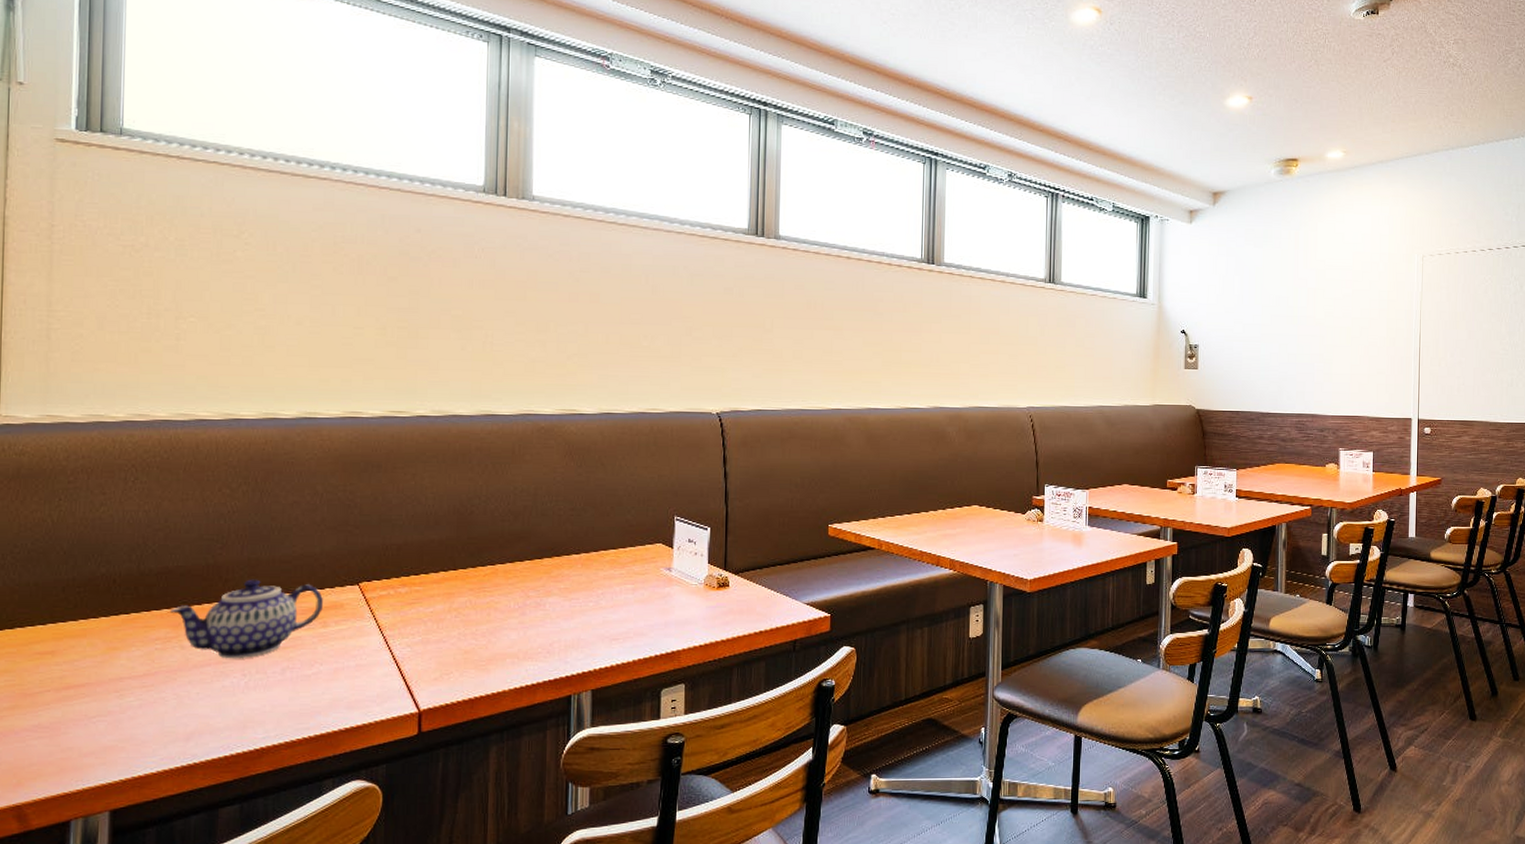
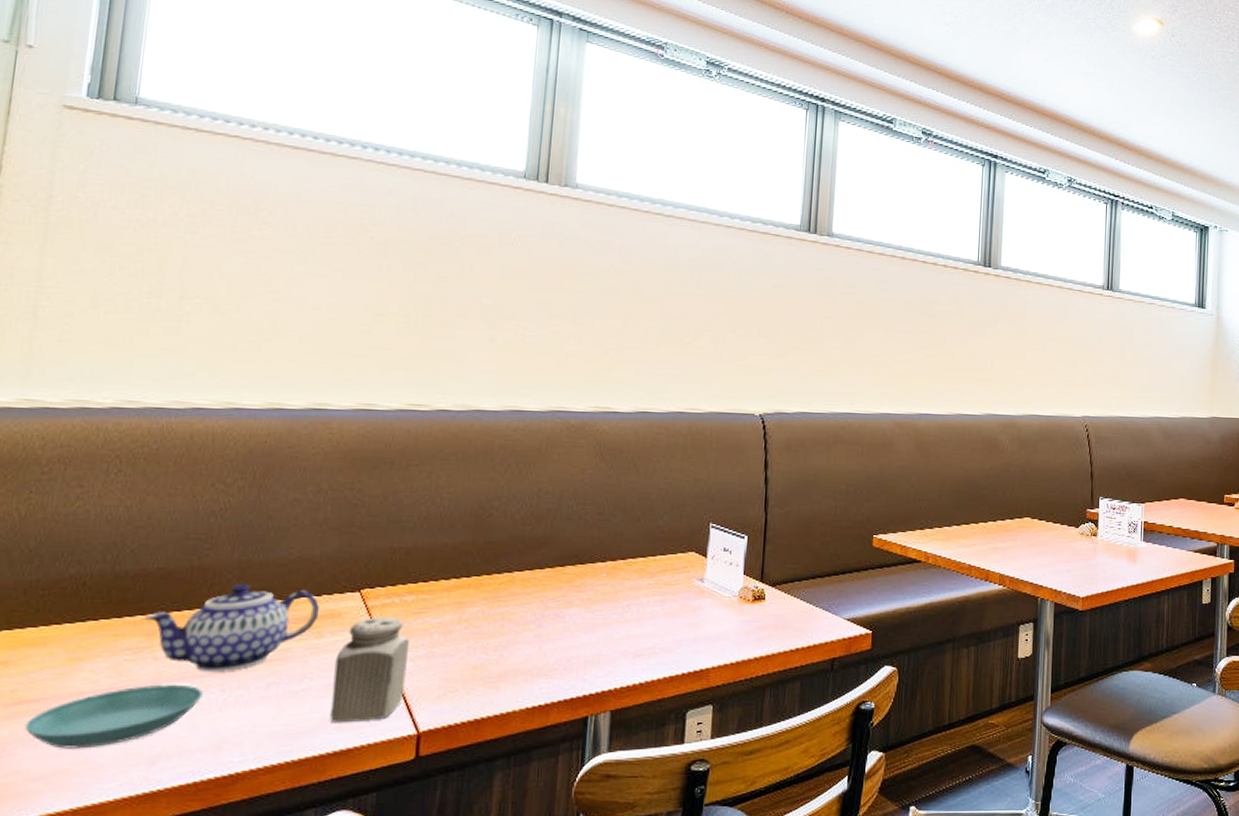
saucer: none [75,670,226,728] -> present [24,684,203,749]
salt shaker: none [340,608,405,703] -> present [330,617,409,723]

